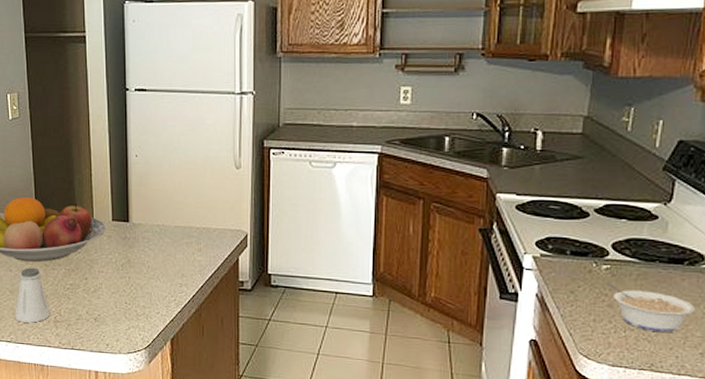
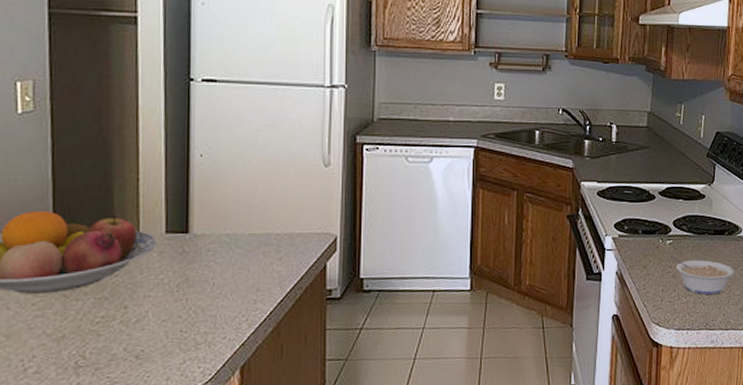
saltshaker: present [15,267,51,323] -> none [11,300,69,376]

